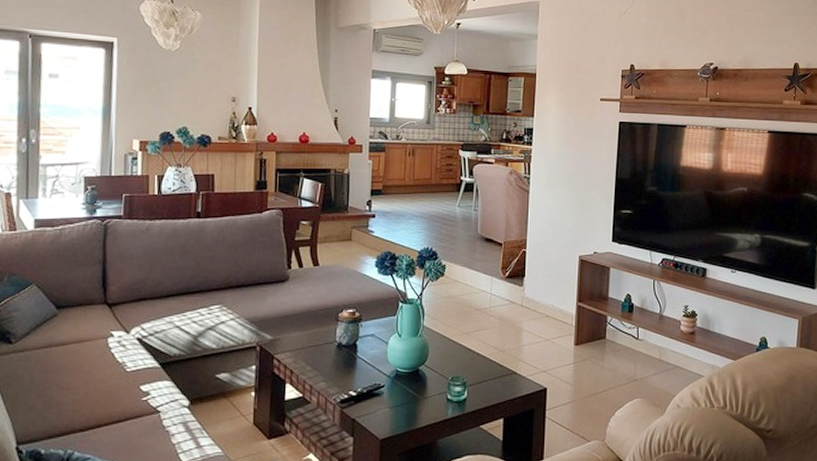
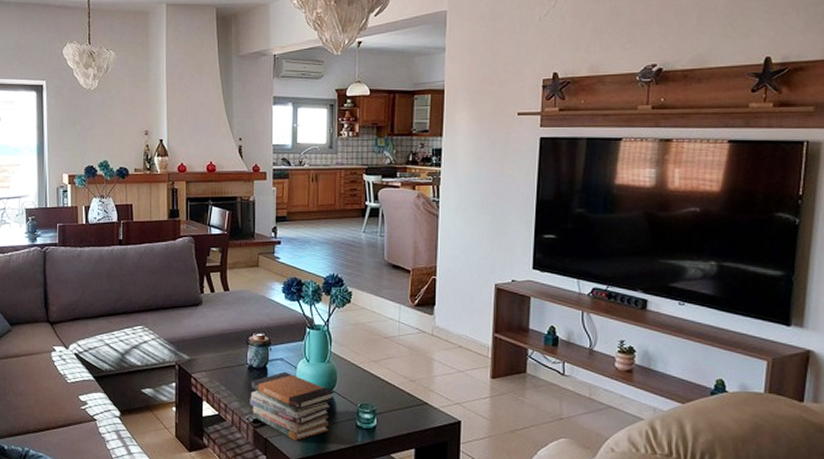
book stack: none [337,347,425,419] -> present [250,371,334,441]

